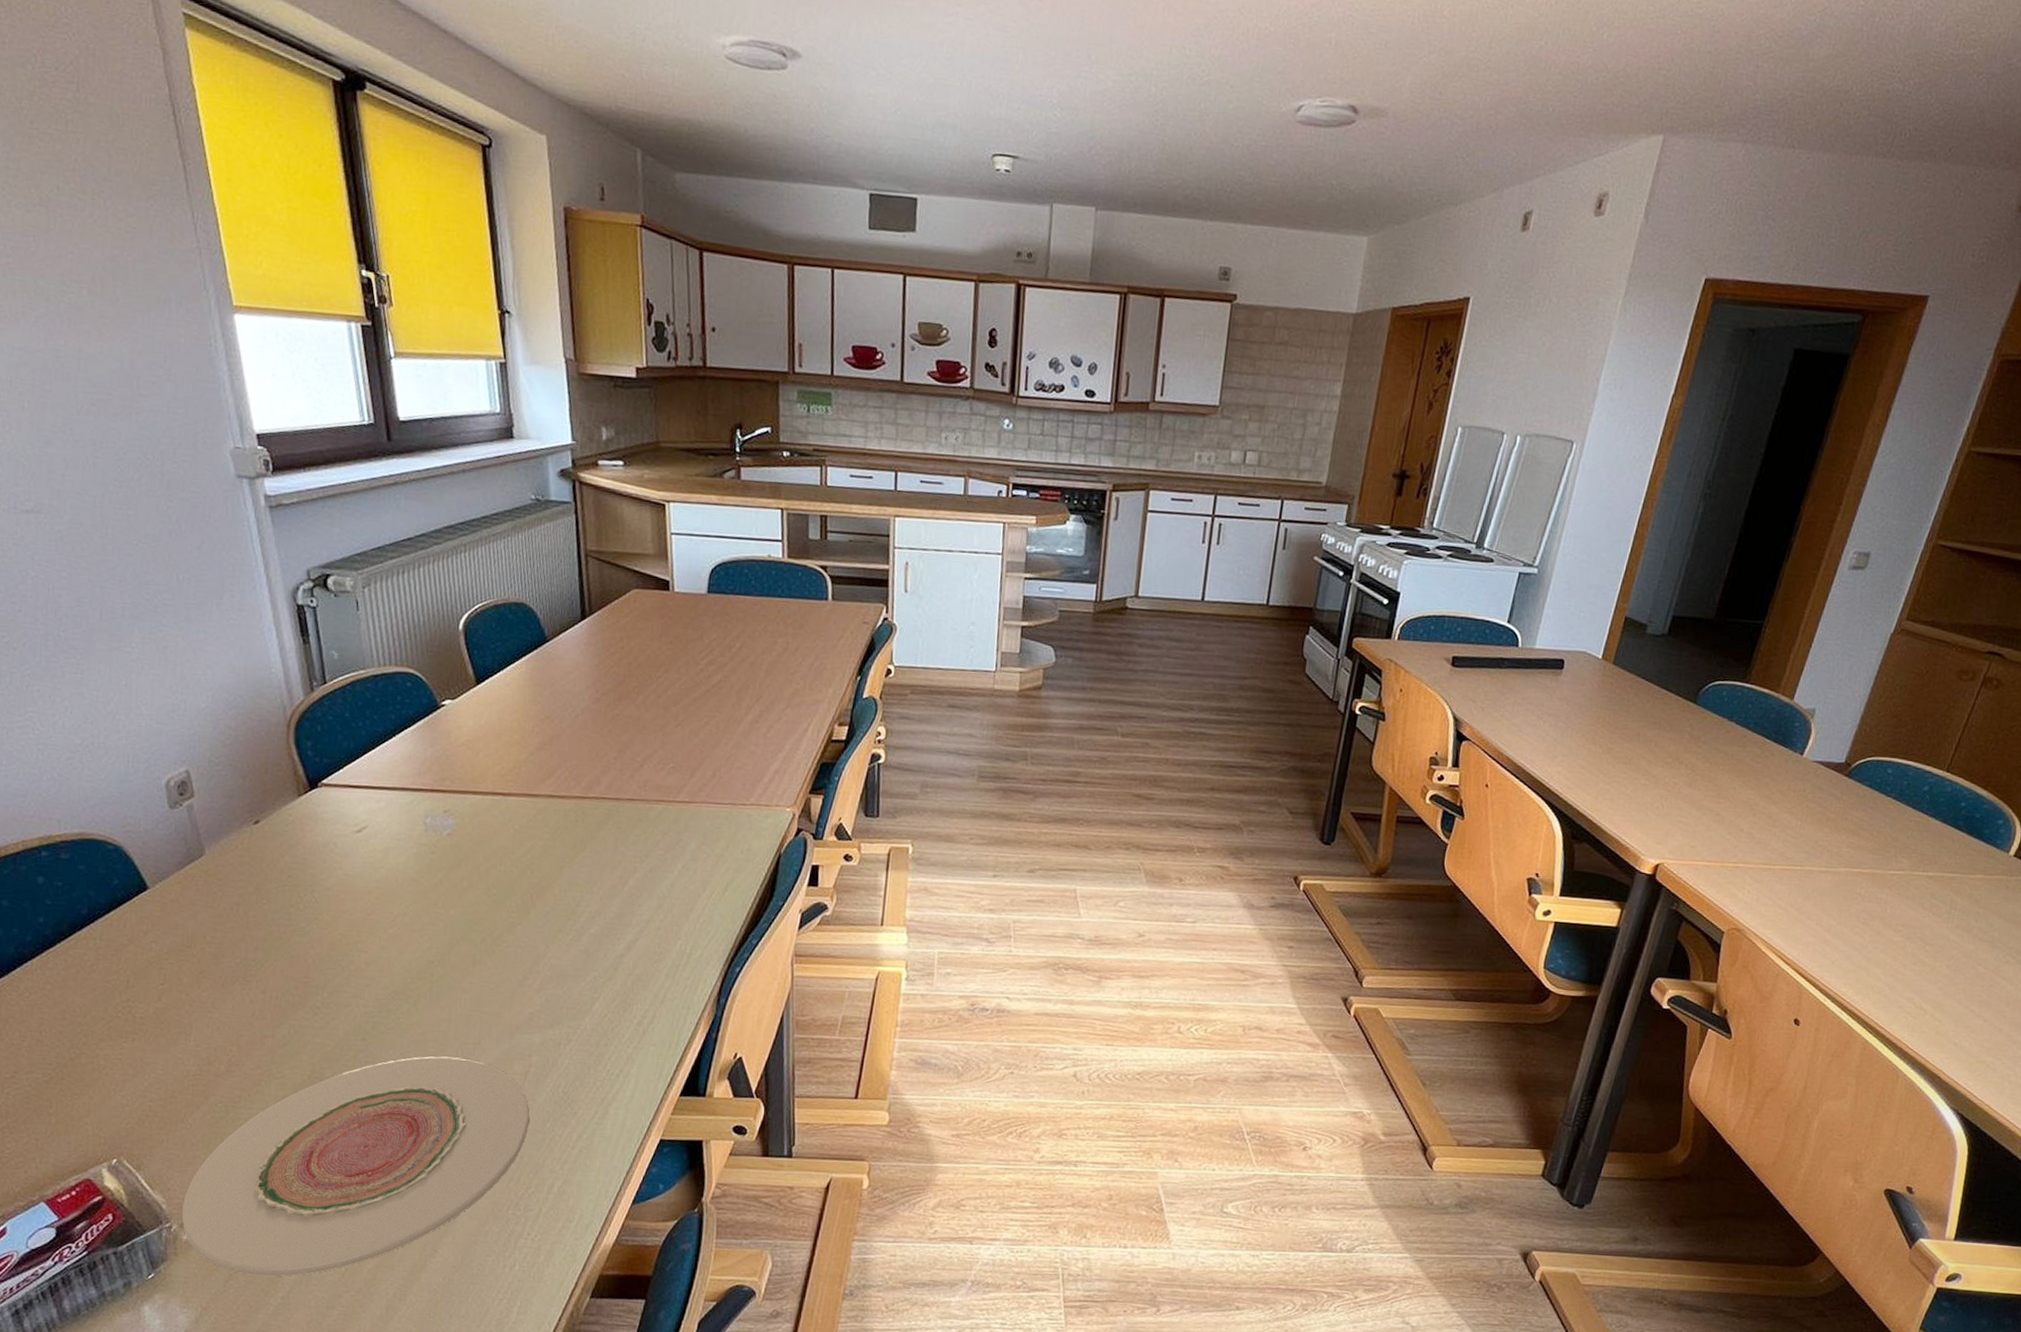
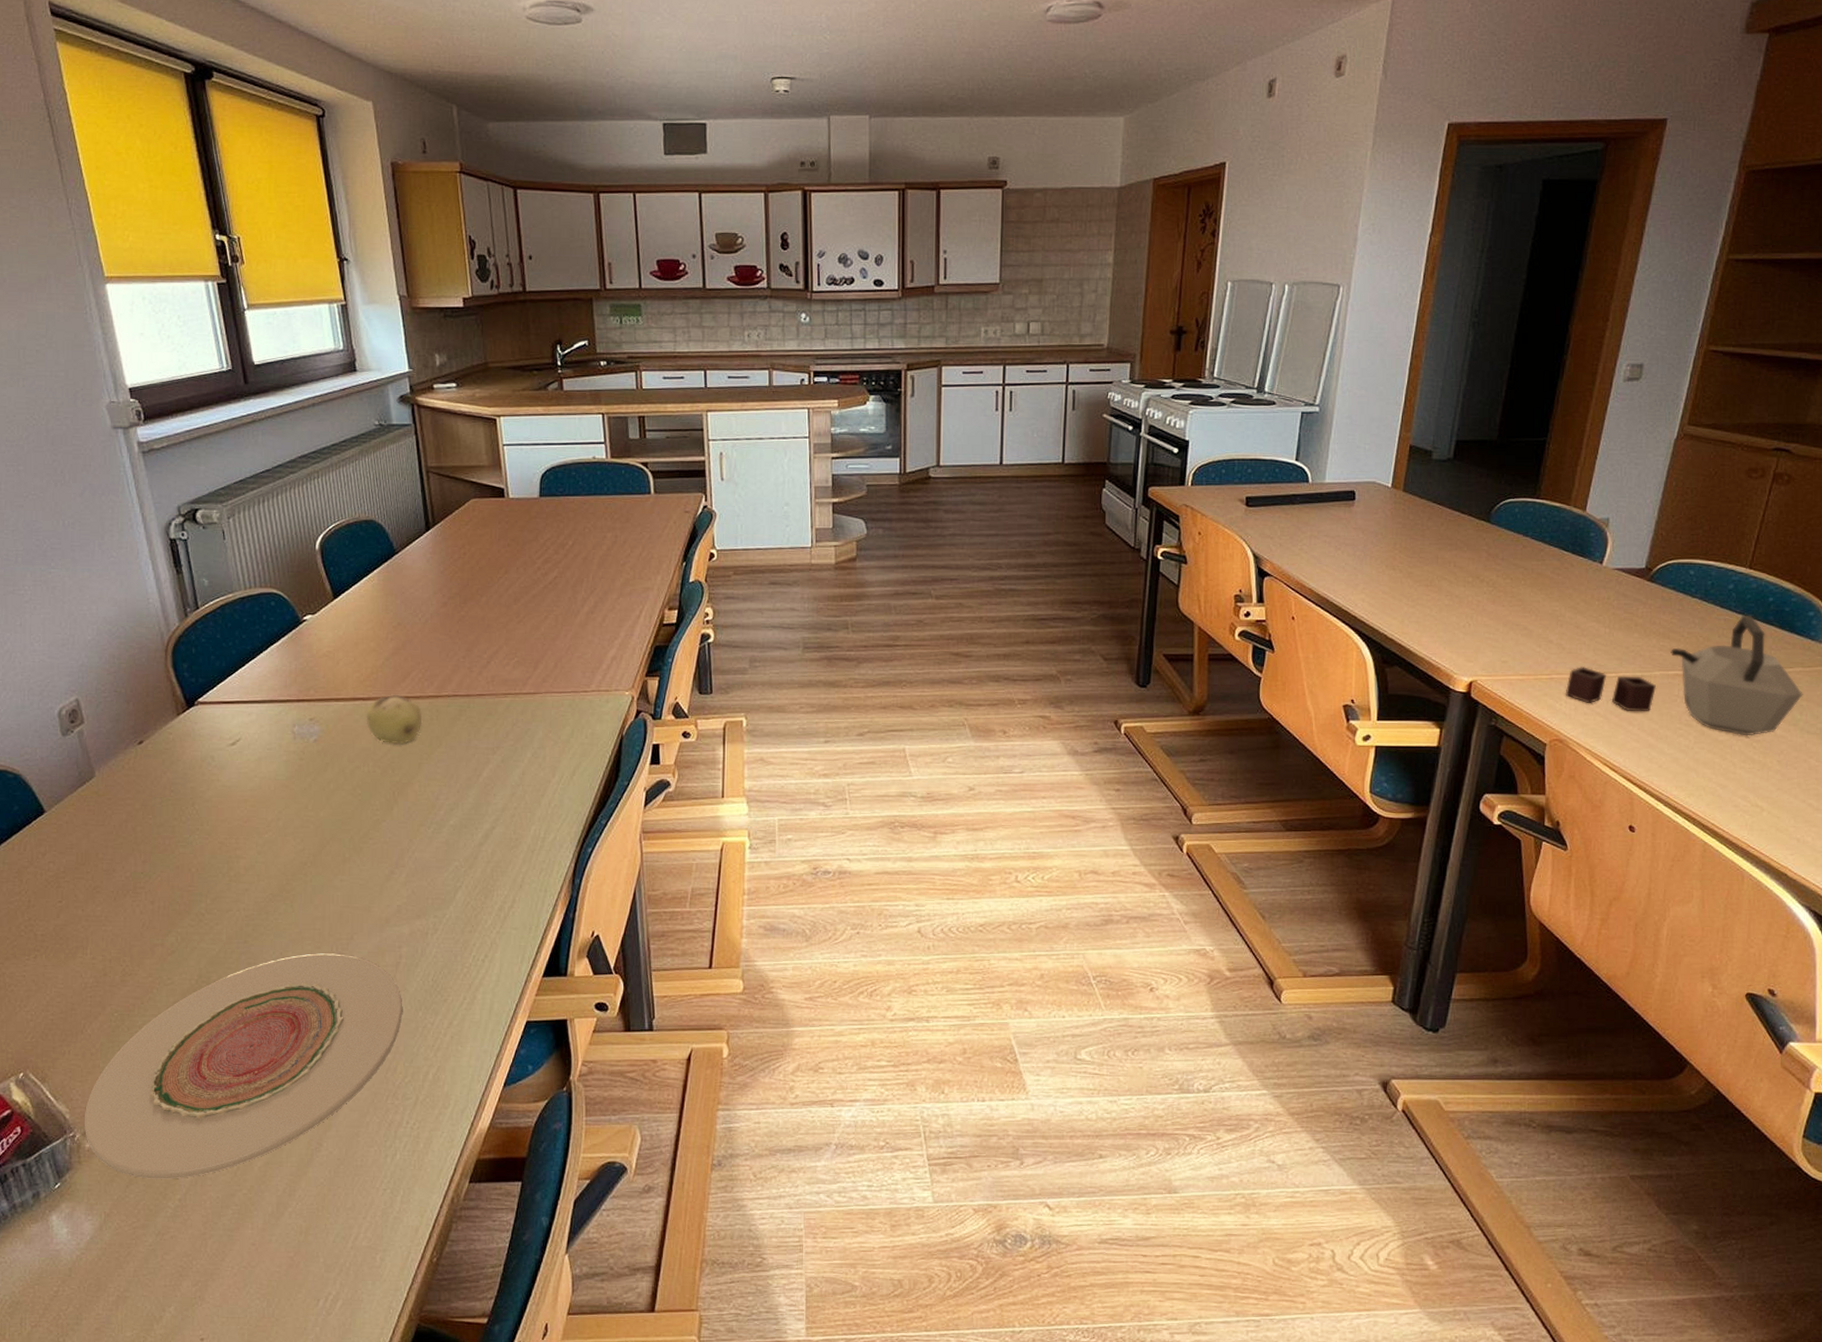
fruit: none [505,791,567,845] -> present [366,694,423,745]
kettle: none [1749,818,1981,939] -> present [1565,615,1803,735]

